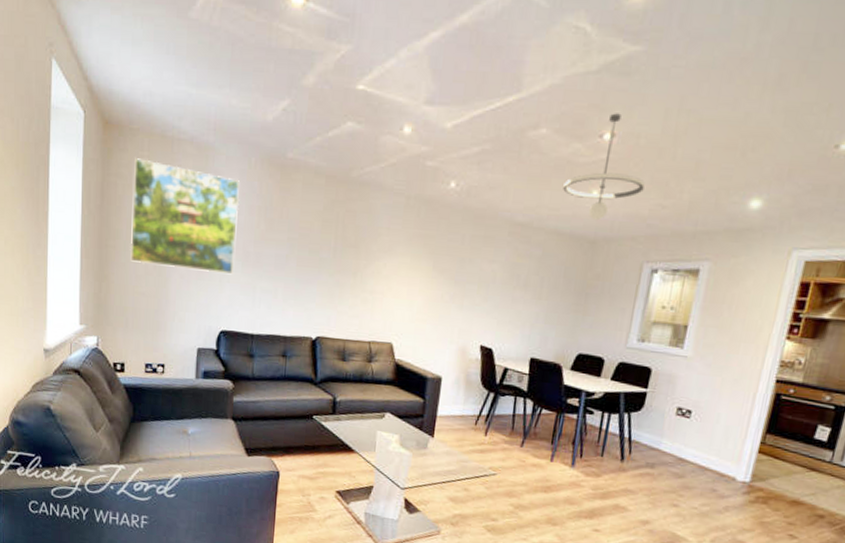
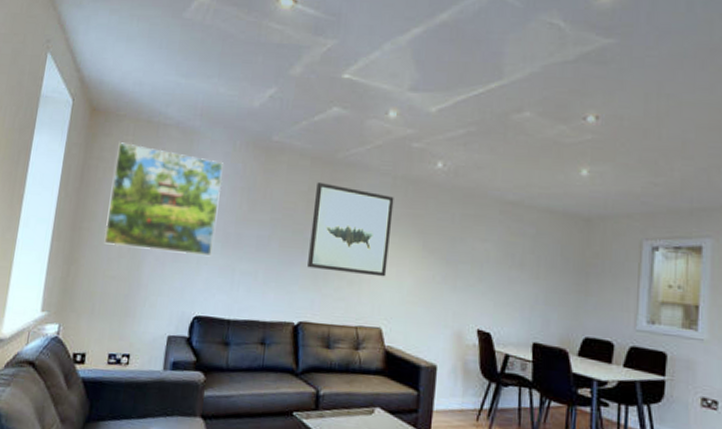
wall art: none [324,201,407,296] -> present [307,181,394,277]
pendant light: present [563,113,645,221] -> none [552,97,634,199]

